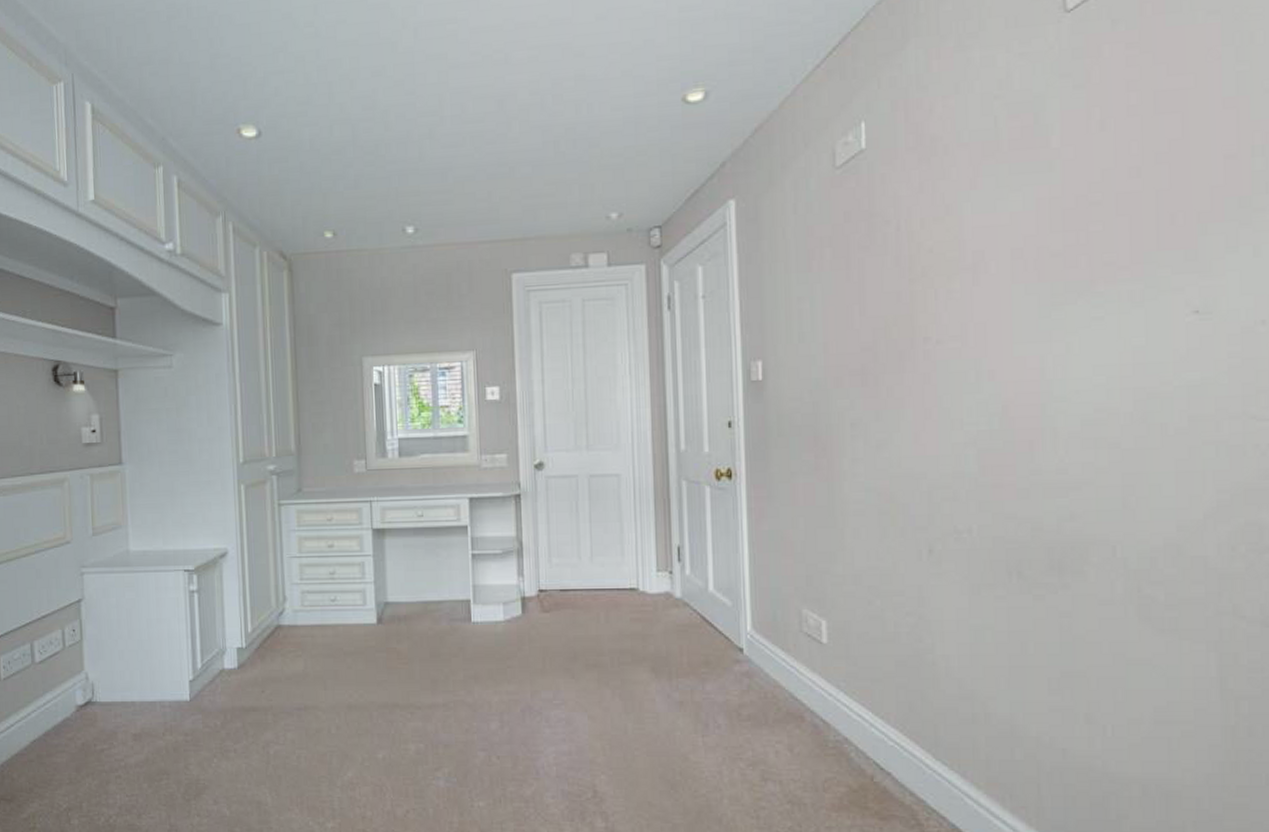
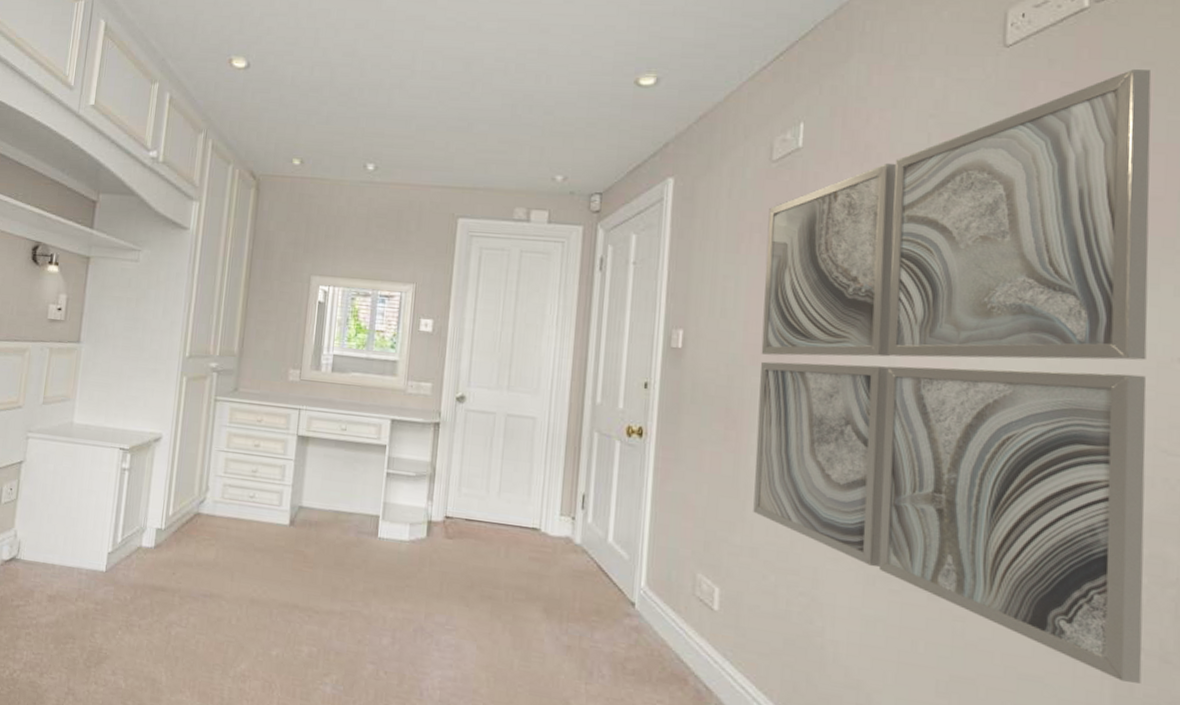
wall art: none [838,19,1245,651] -> present [753,69,1152,684]

